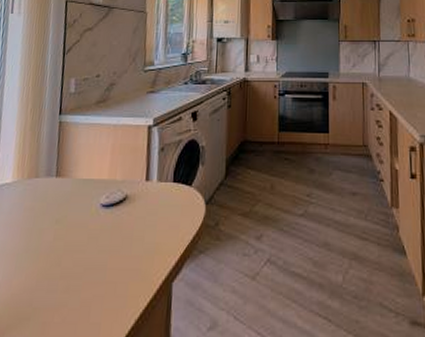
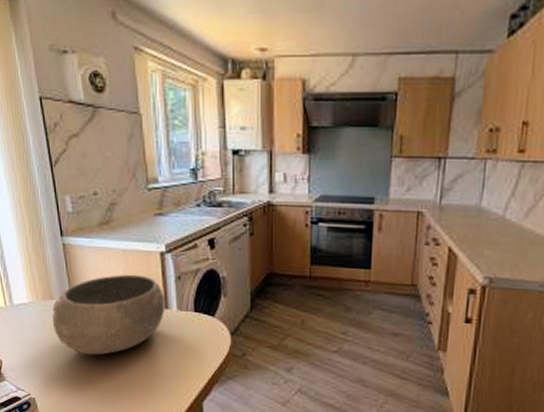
bowl: none [31,148,148,236] -> present [52,274,166,356]

